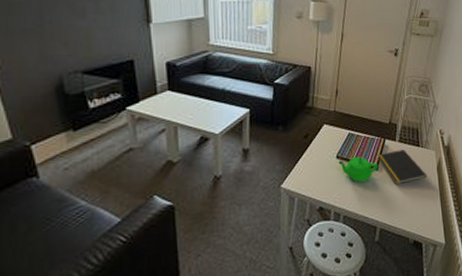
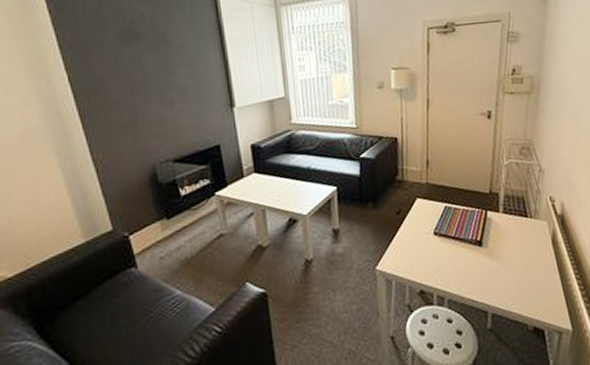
teapot: present [338,157,379,182] -> none [436,232,483,261]
notepad: present [377,149,427,184] -> none [480,221,541,262]

